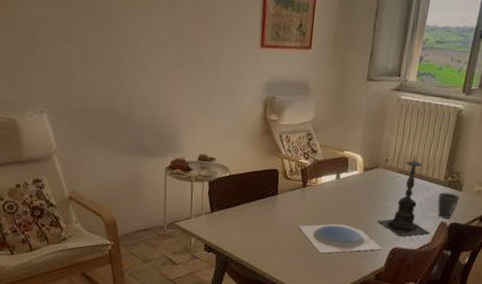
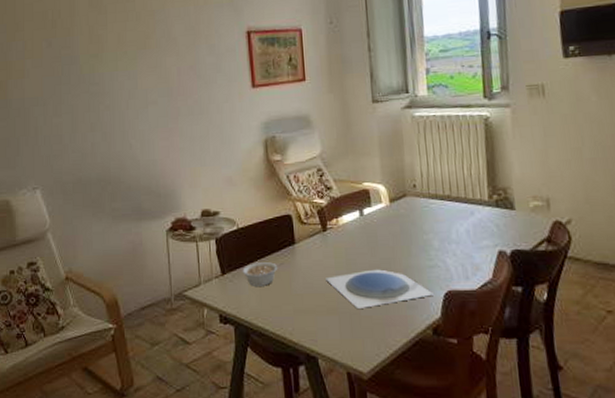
legume: none [229,206,266,226] -> present [242,262,285,286]
candle holder: present [378,156,430,237] -> none [420,176,489,276]
mug: present [437,192,460,219] -> none [486,214,515,246]

